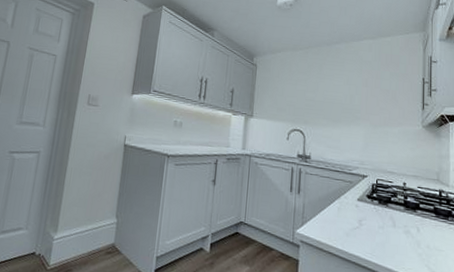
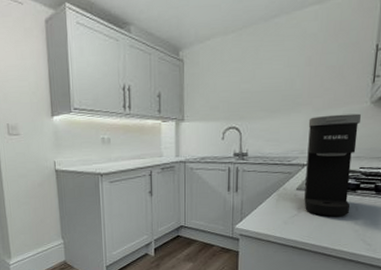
coffee maker: none [365,131,414,236] -> present [304,113,361,216]

